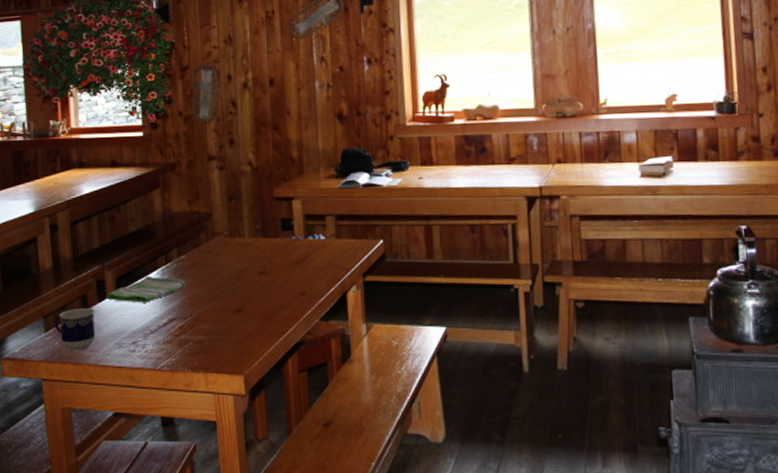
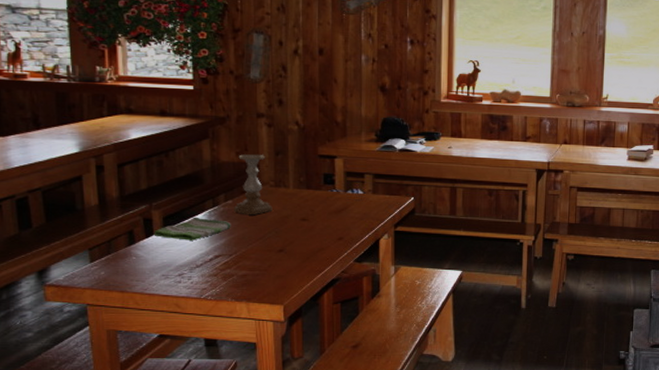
cup: present [53,308,95,351] -> none [99,243,142,280]
candle holder: none [187,202,228,270] -> present [234,154,273,215]

